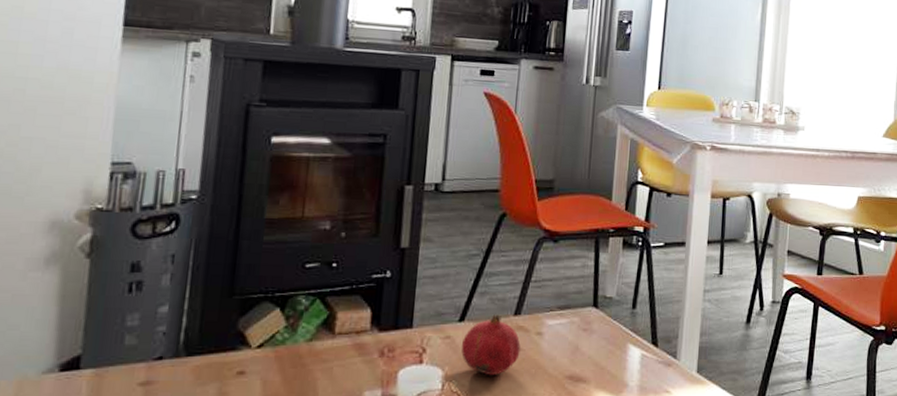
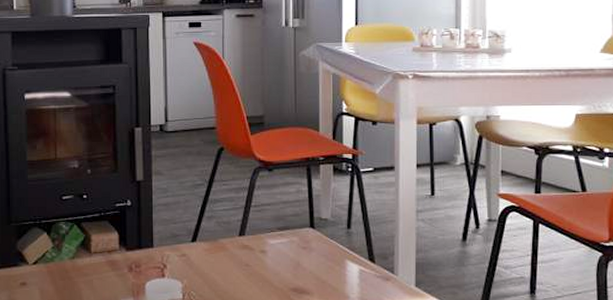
fruit: present [461,314,521,376] -> none [195,235,247,288]

